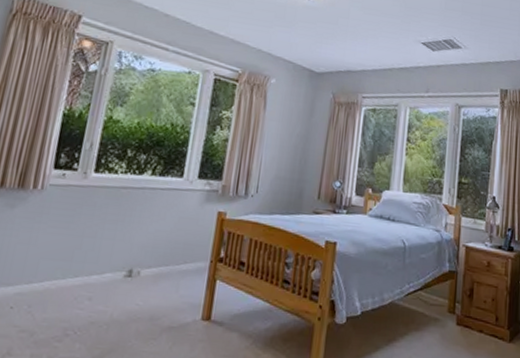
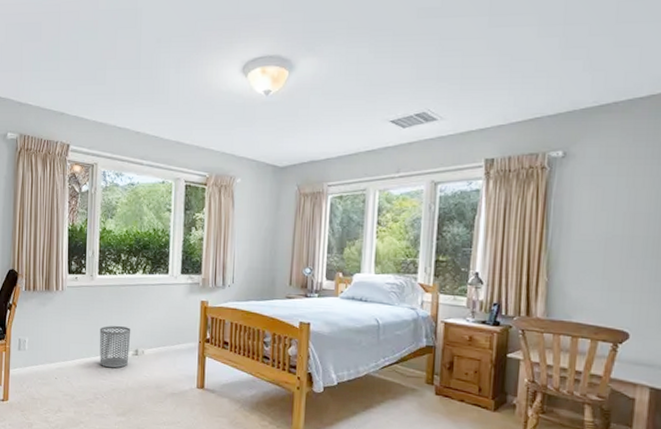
waste bin: none [78,237,127,294] -> present [99,326,131,368]

